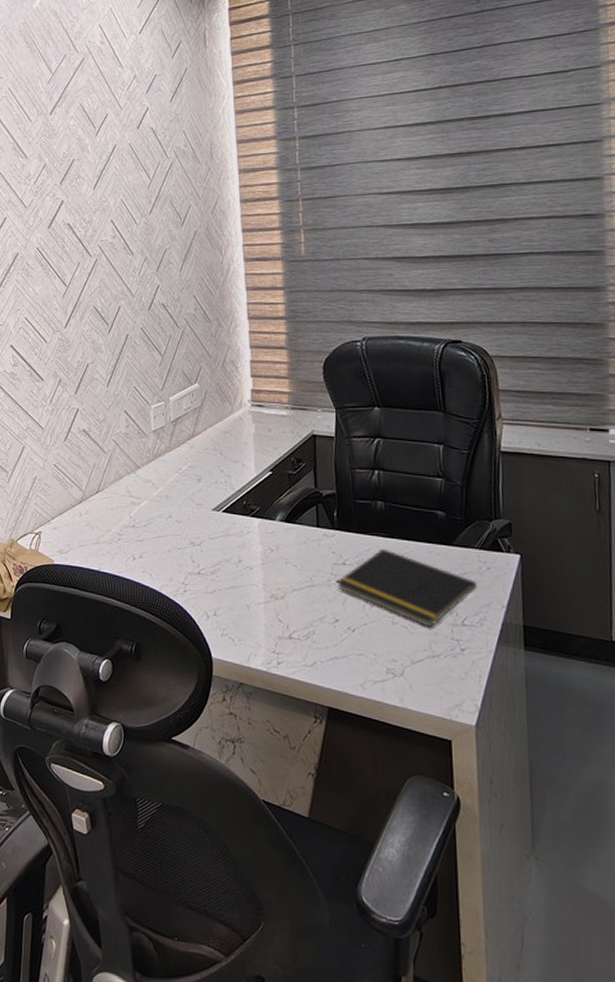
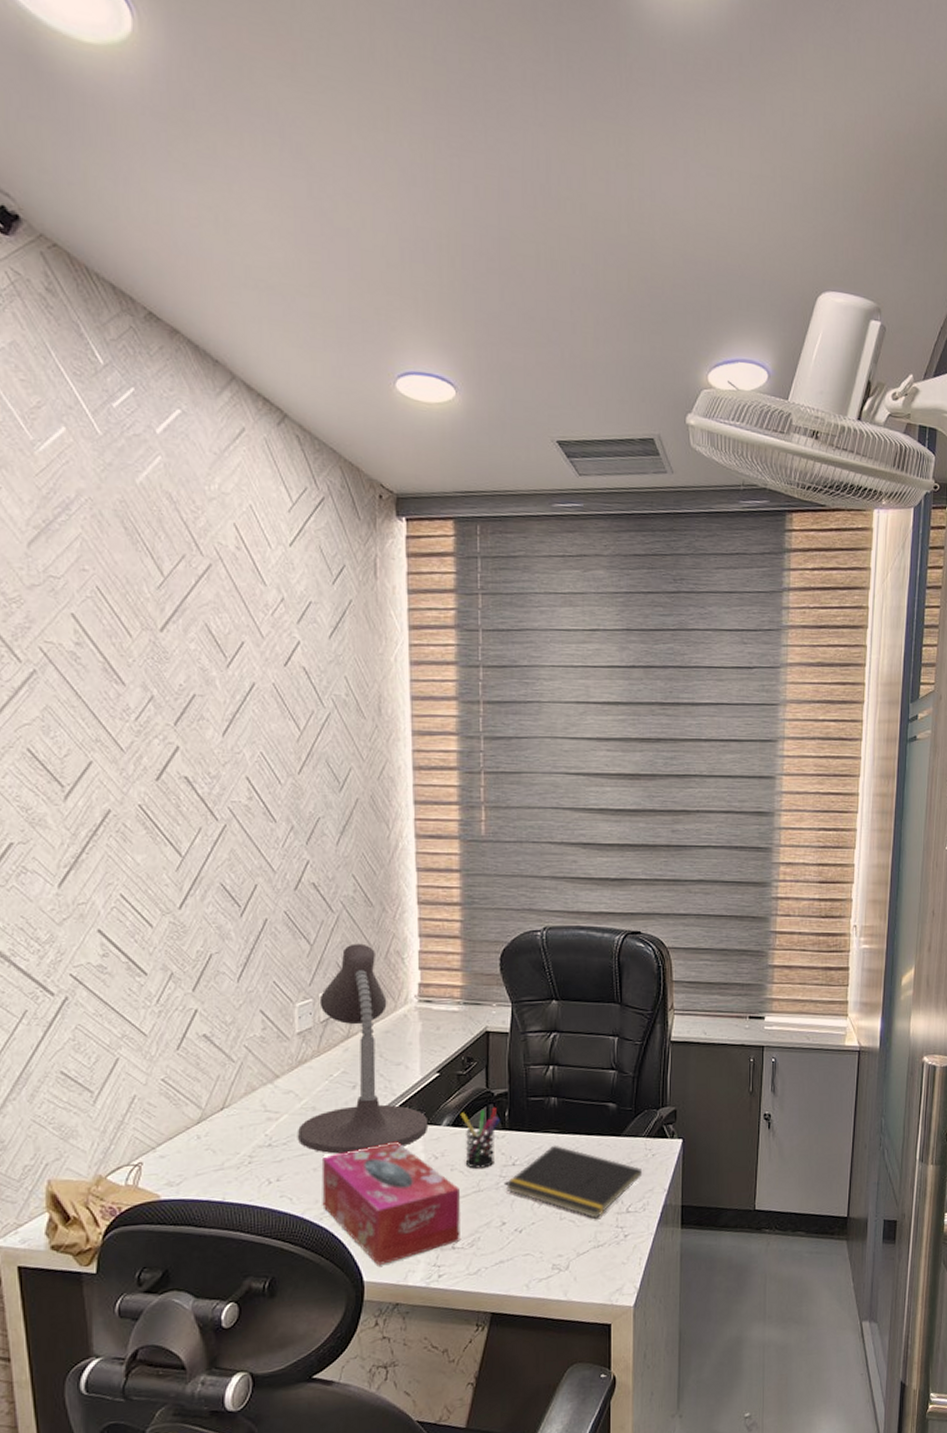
desk lamp: none [155,354,263,539] -> present [298,943,427,1154]
tissue box: none [174,531,296,644] -> present [321,1141,460,1265]
pen holder: none [292,508,329,564] -> present [460,1108,500,1169]

